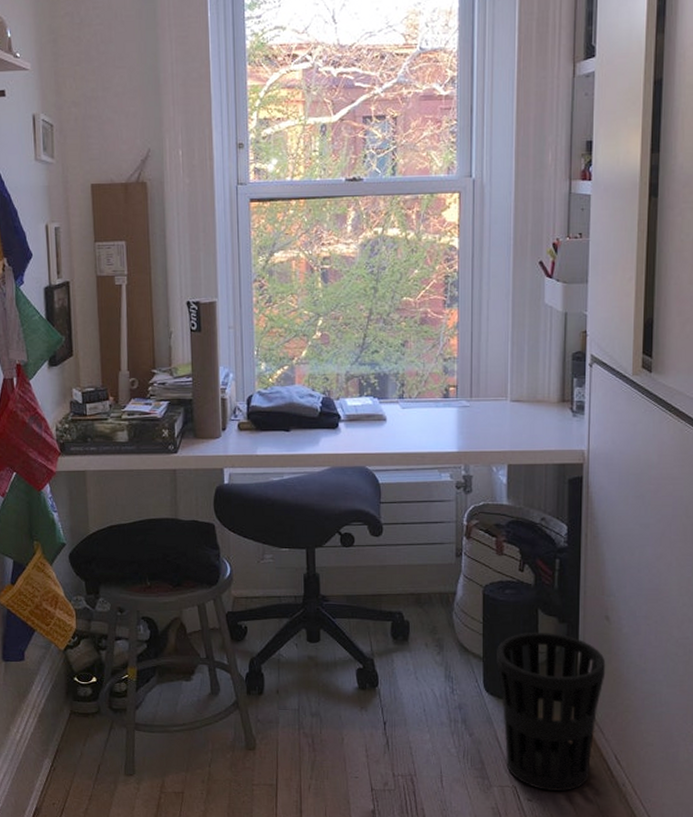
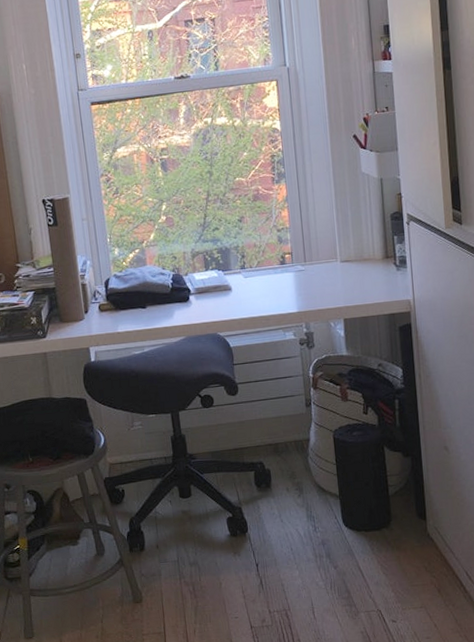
wastebasket: present [497,632,606,791] -> none [351,467,450,611]

